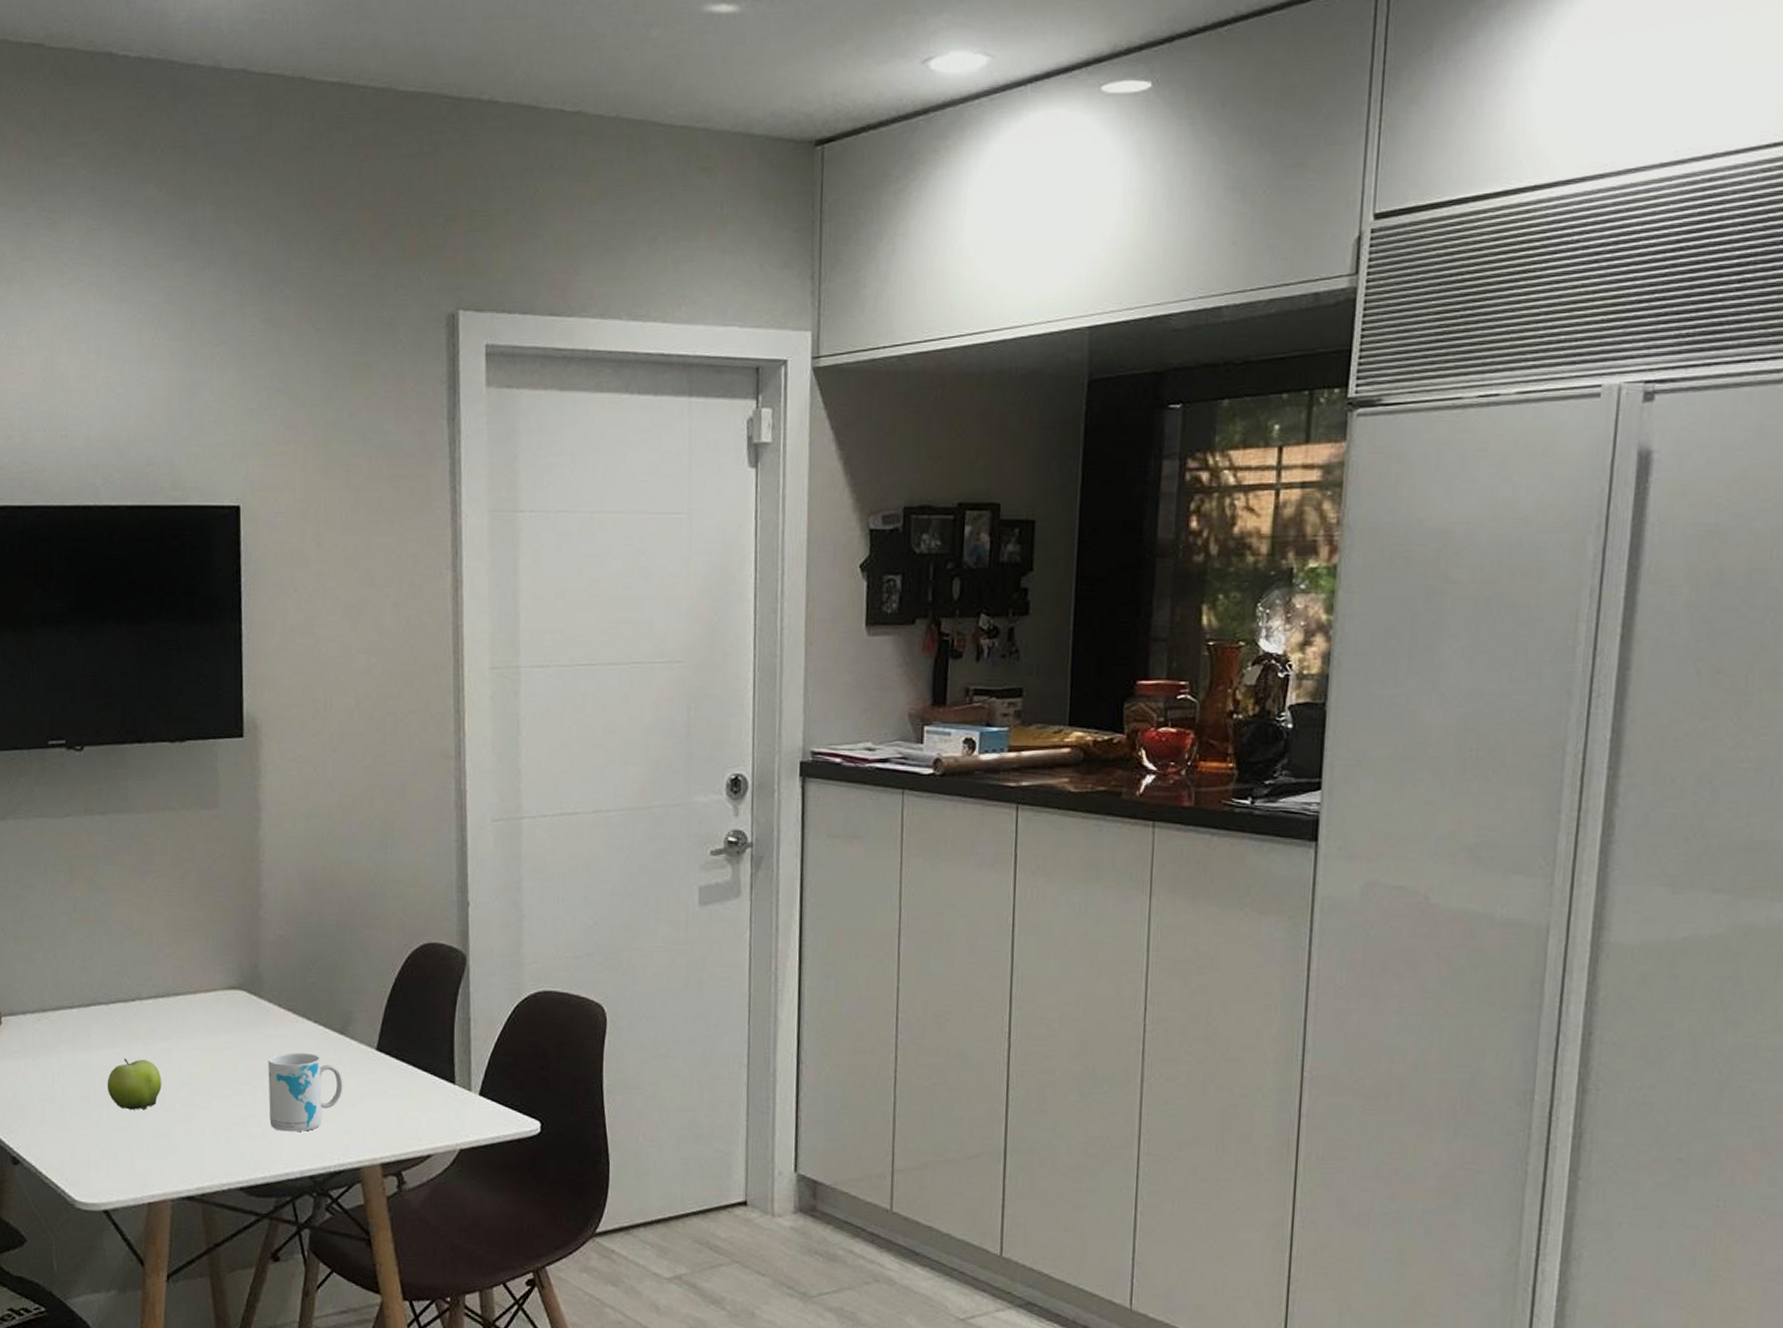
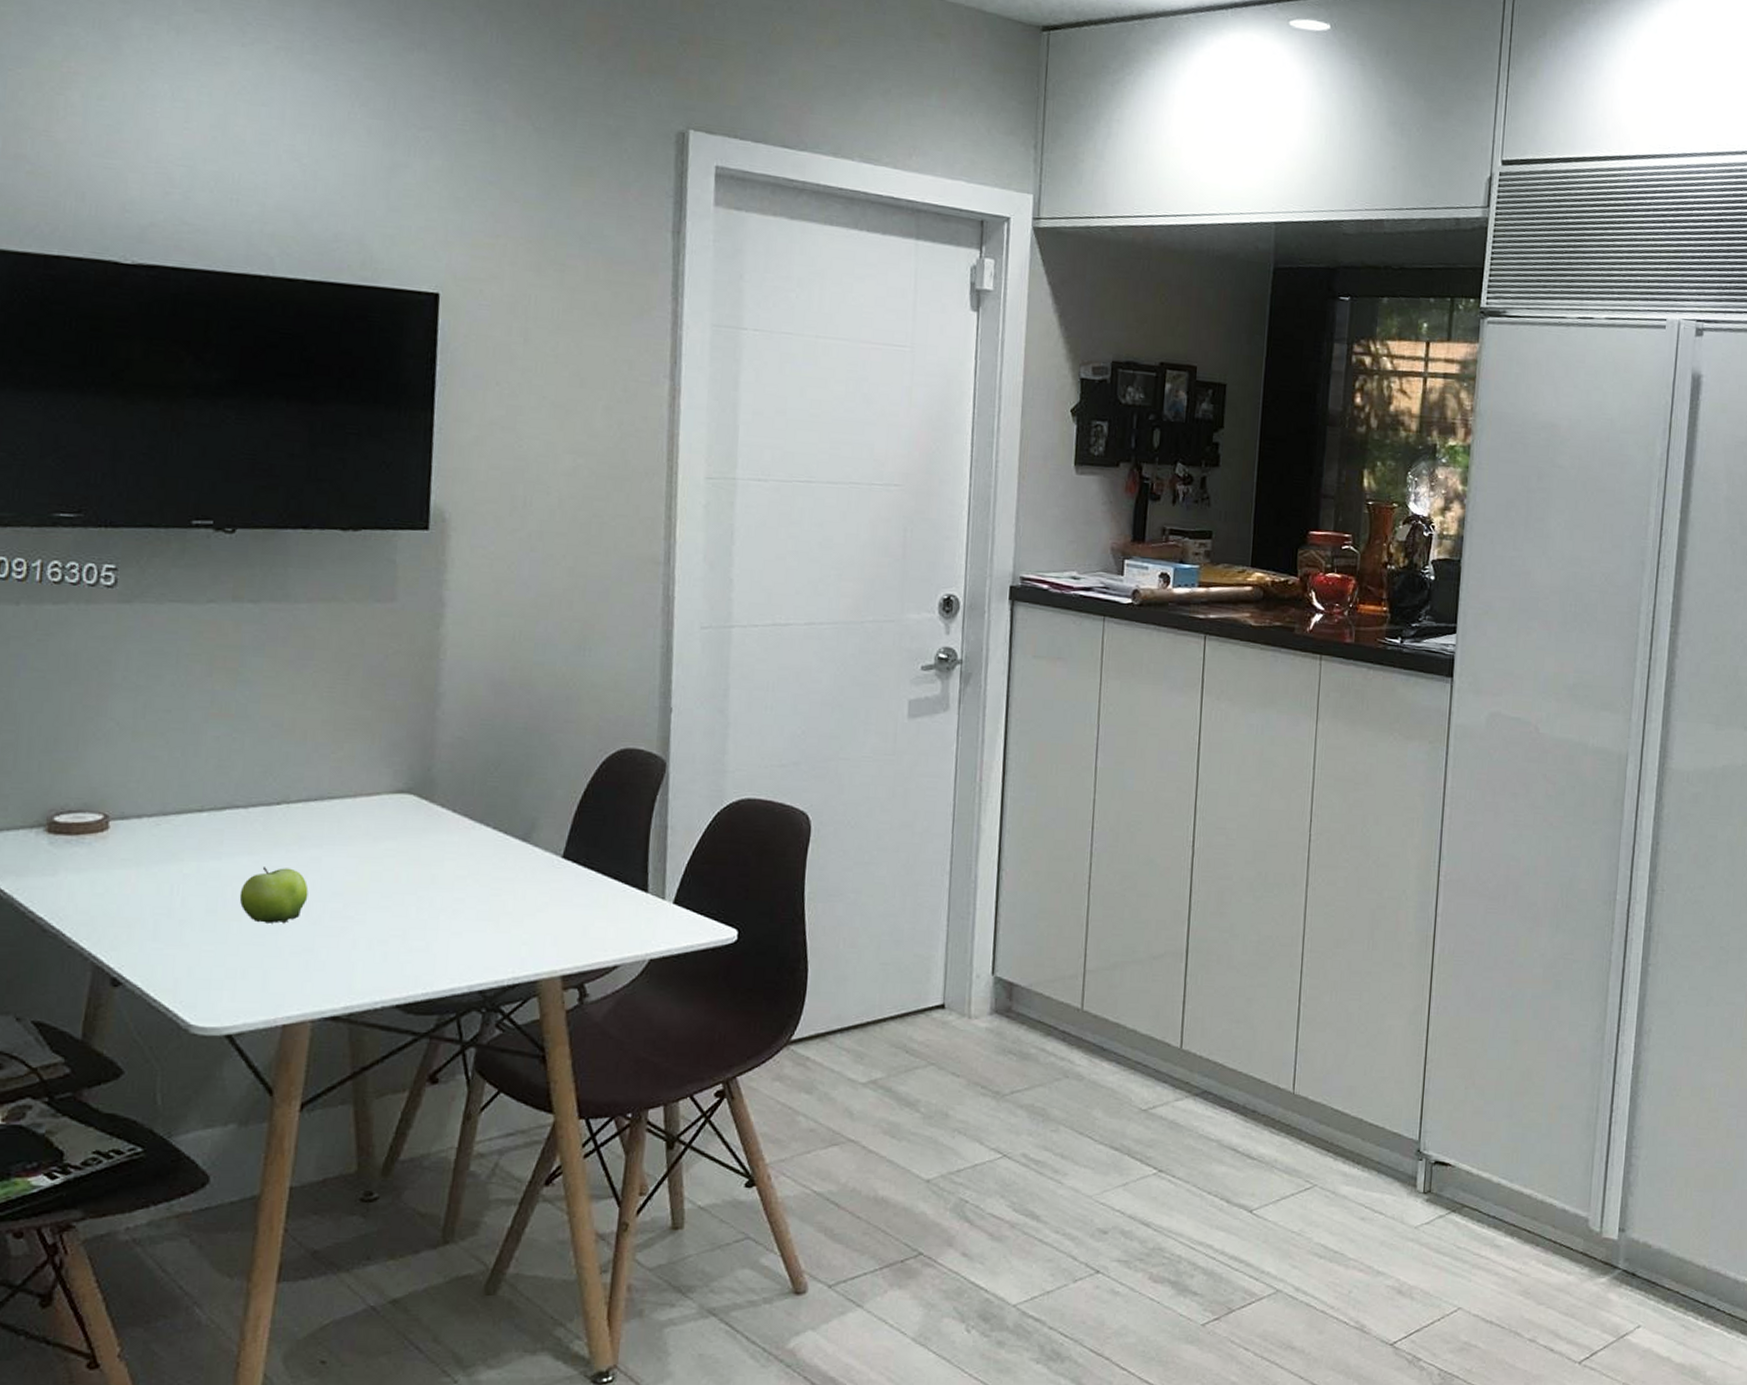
mug: present [268,1052,343,1132] -> none [435,860,523,945]

